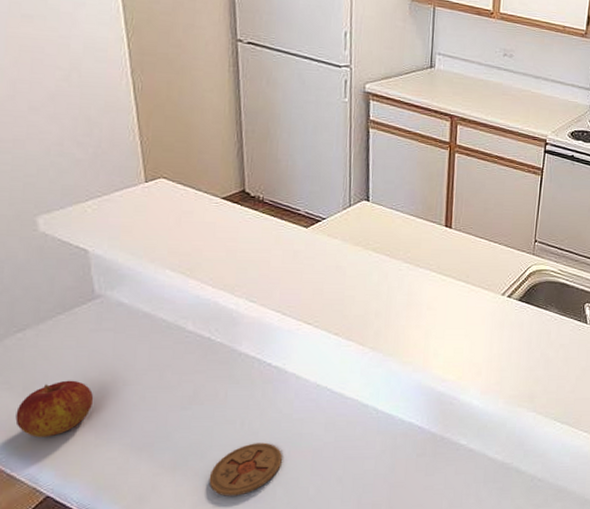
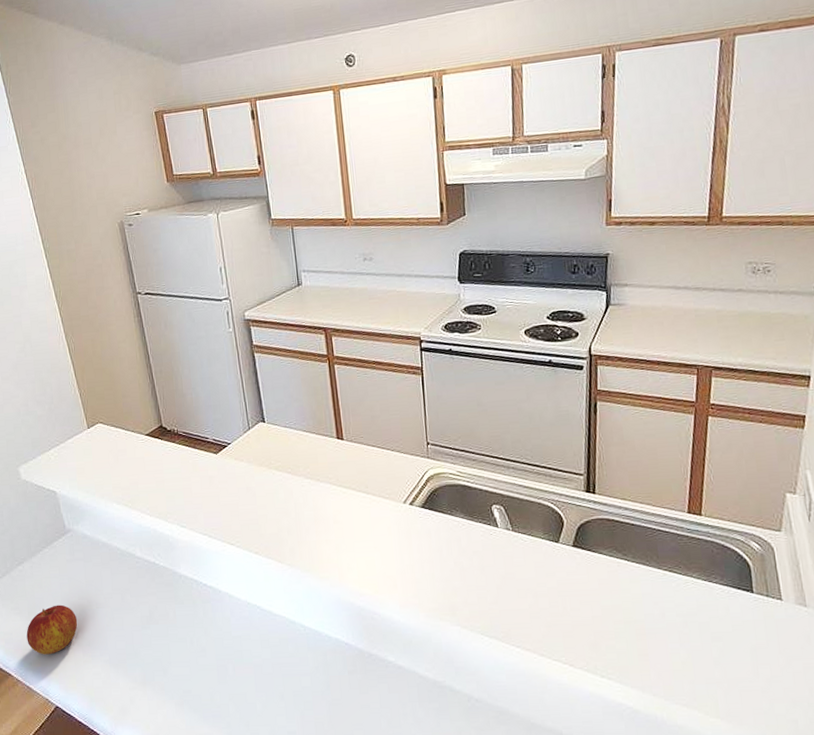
coaster: present [209,442,282,496] -> none [172,659,229,710]

